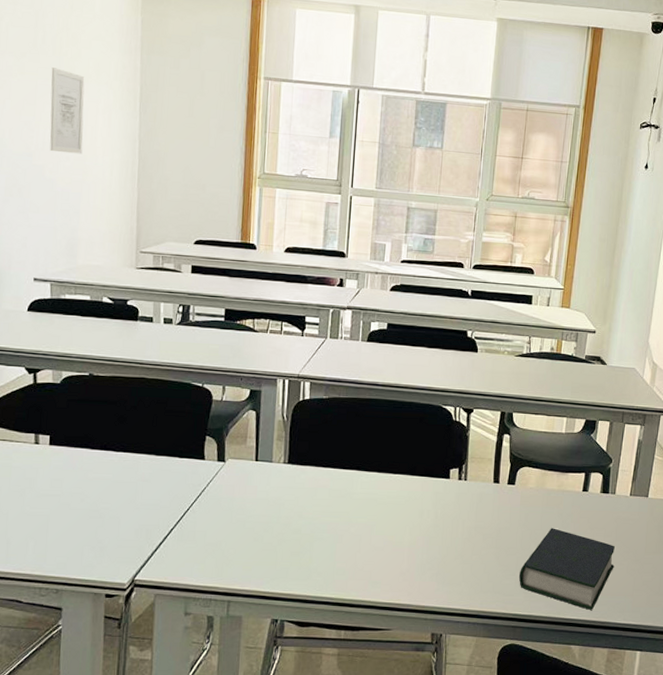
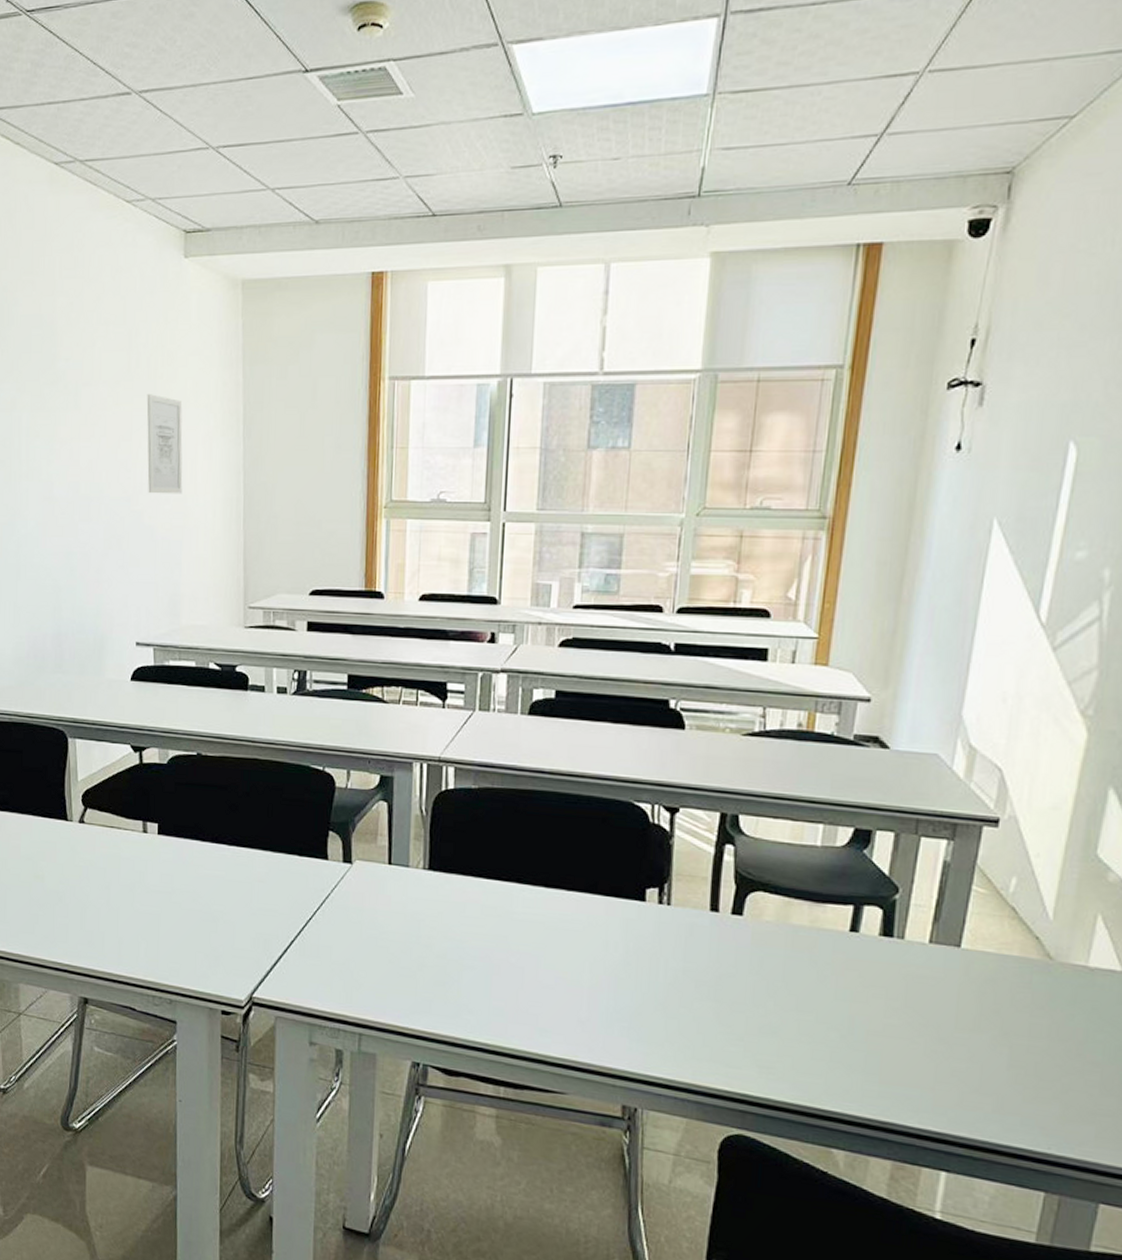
book: present [518,528,615,610] -> none [749,980,903,1103]

